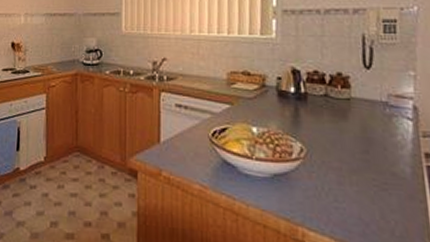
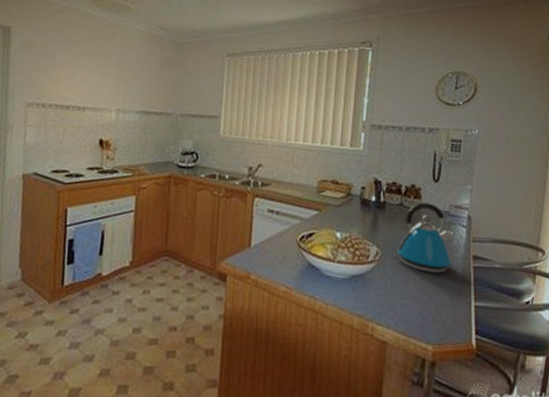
kettle: none [321,92,398,173] -> present [393,202,454,273]

